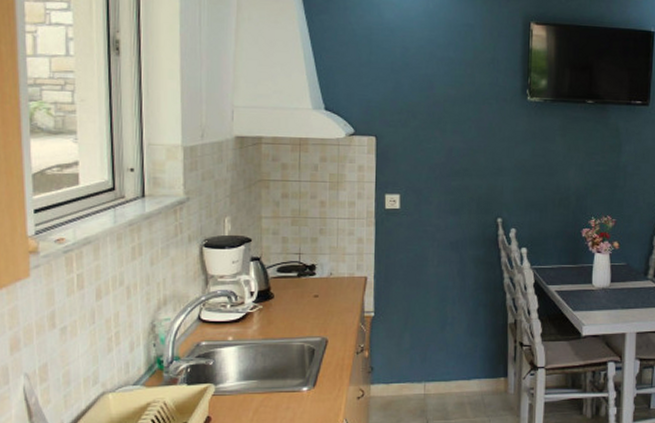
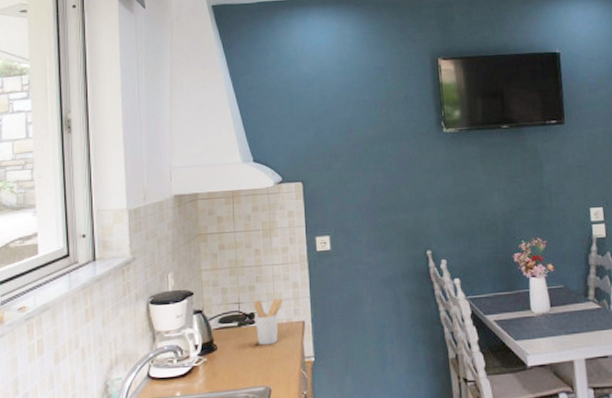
utensil holder: none [315,251,347,298] -> present [254,297,284,346]

